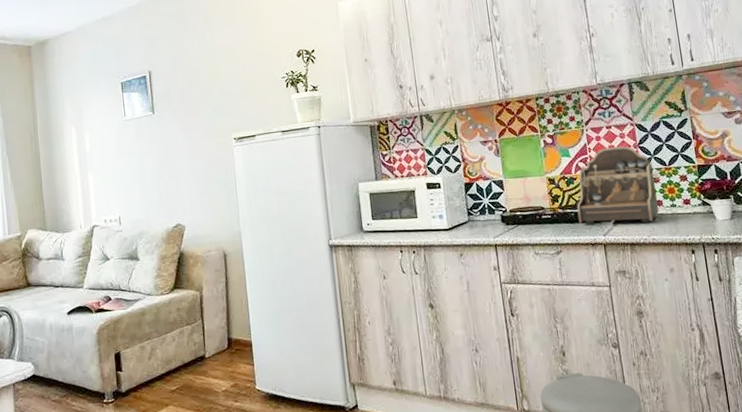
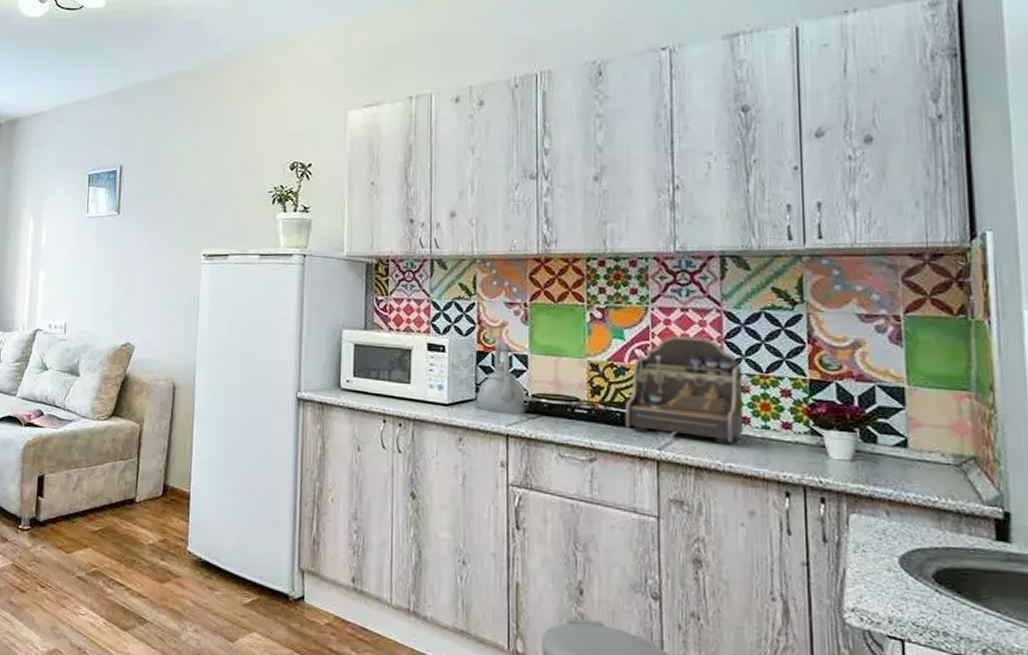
kettle: none [469,172,509,230] -> present [476,341,529,414]

